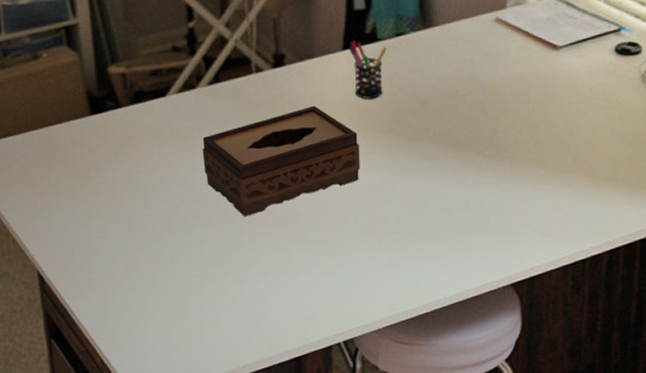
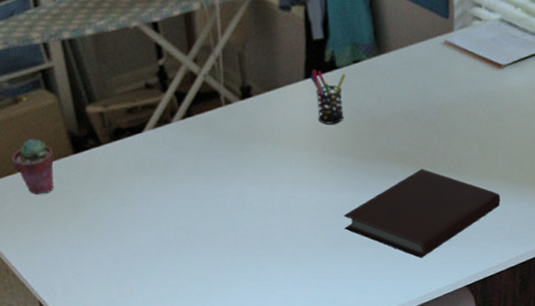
potted succulent: none [24,97,70,156] -> present [11,139,54,195]
tissue box: present [202,105,360,216] -> none [180,133,327,240]
notebook: none [376,152,553,249] -> present [343,169,501,258]

